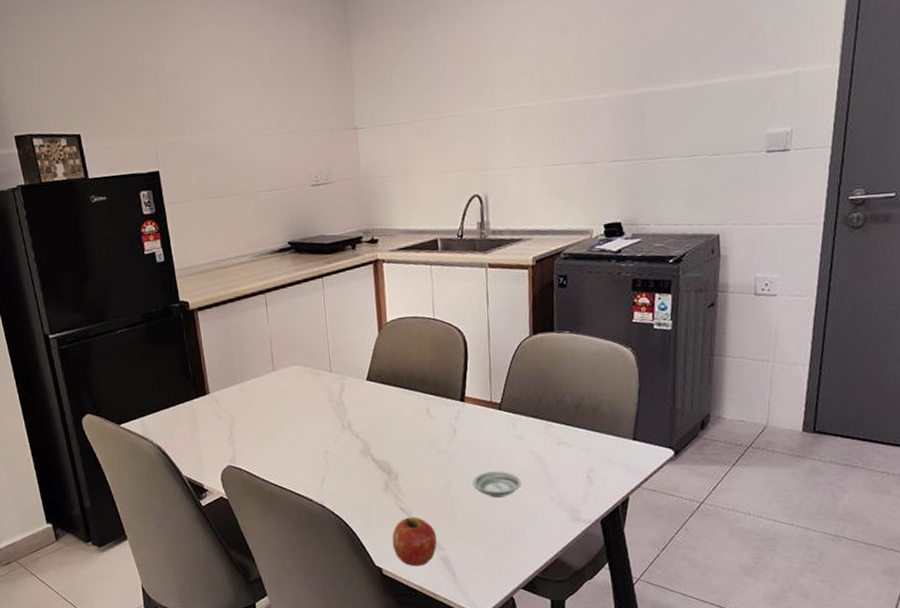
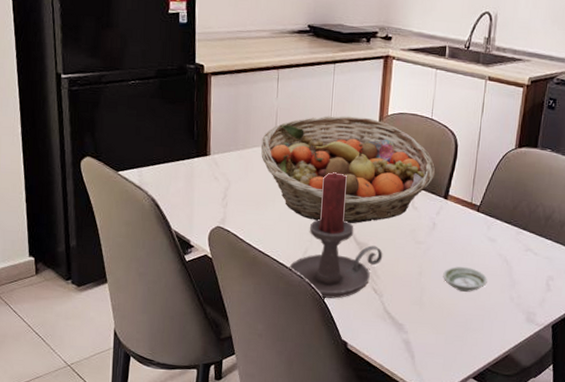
fruit basket: none [258,328,448,445] -> present [260,115,436,224]
candle holder: none [307,391,405,525] -> present [288,172,383,299]
apple: present [392,516,437,567] -> none [360,298,402,346]

